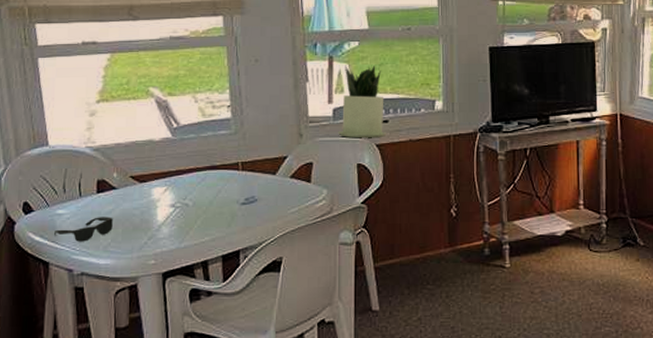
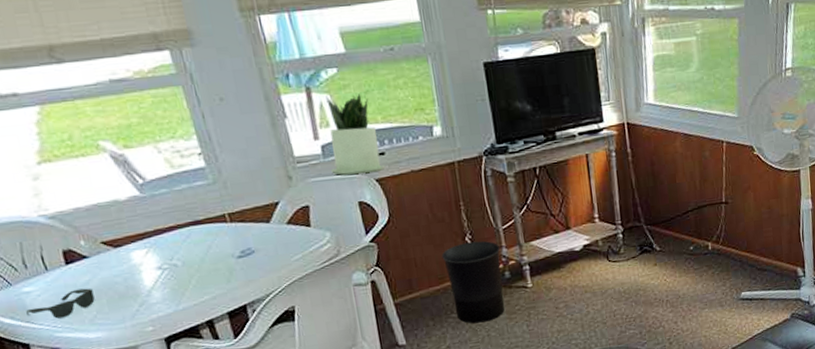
waste bin: none [426,214,484,298] -> present [441,241,505,323]

